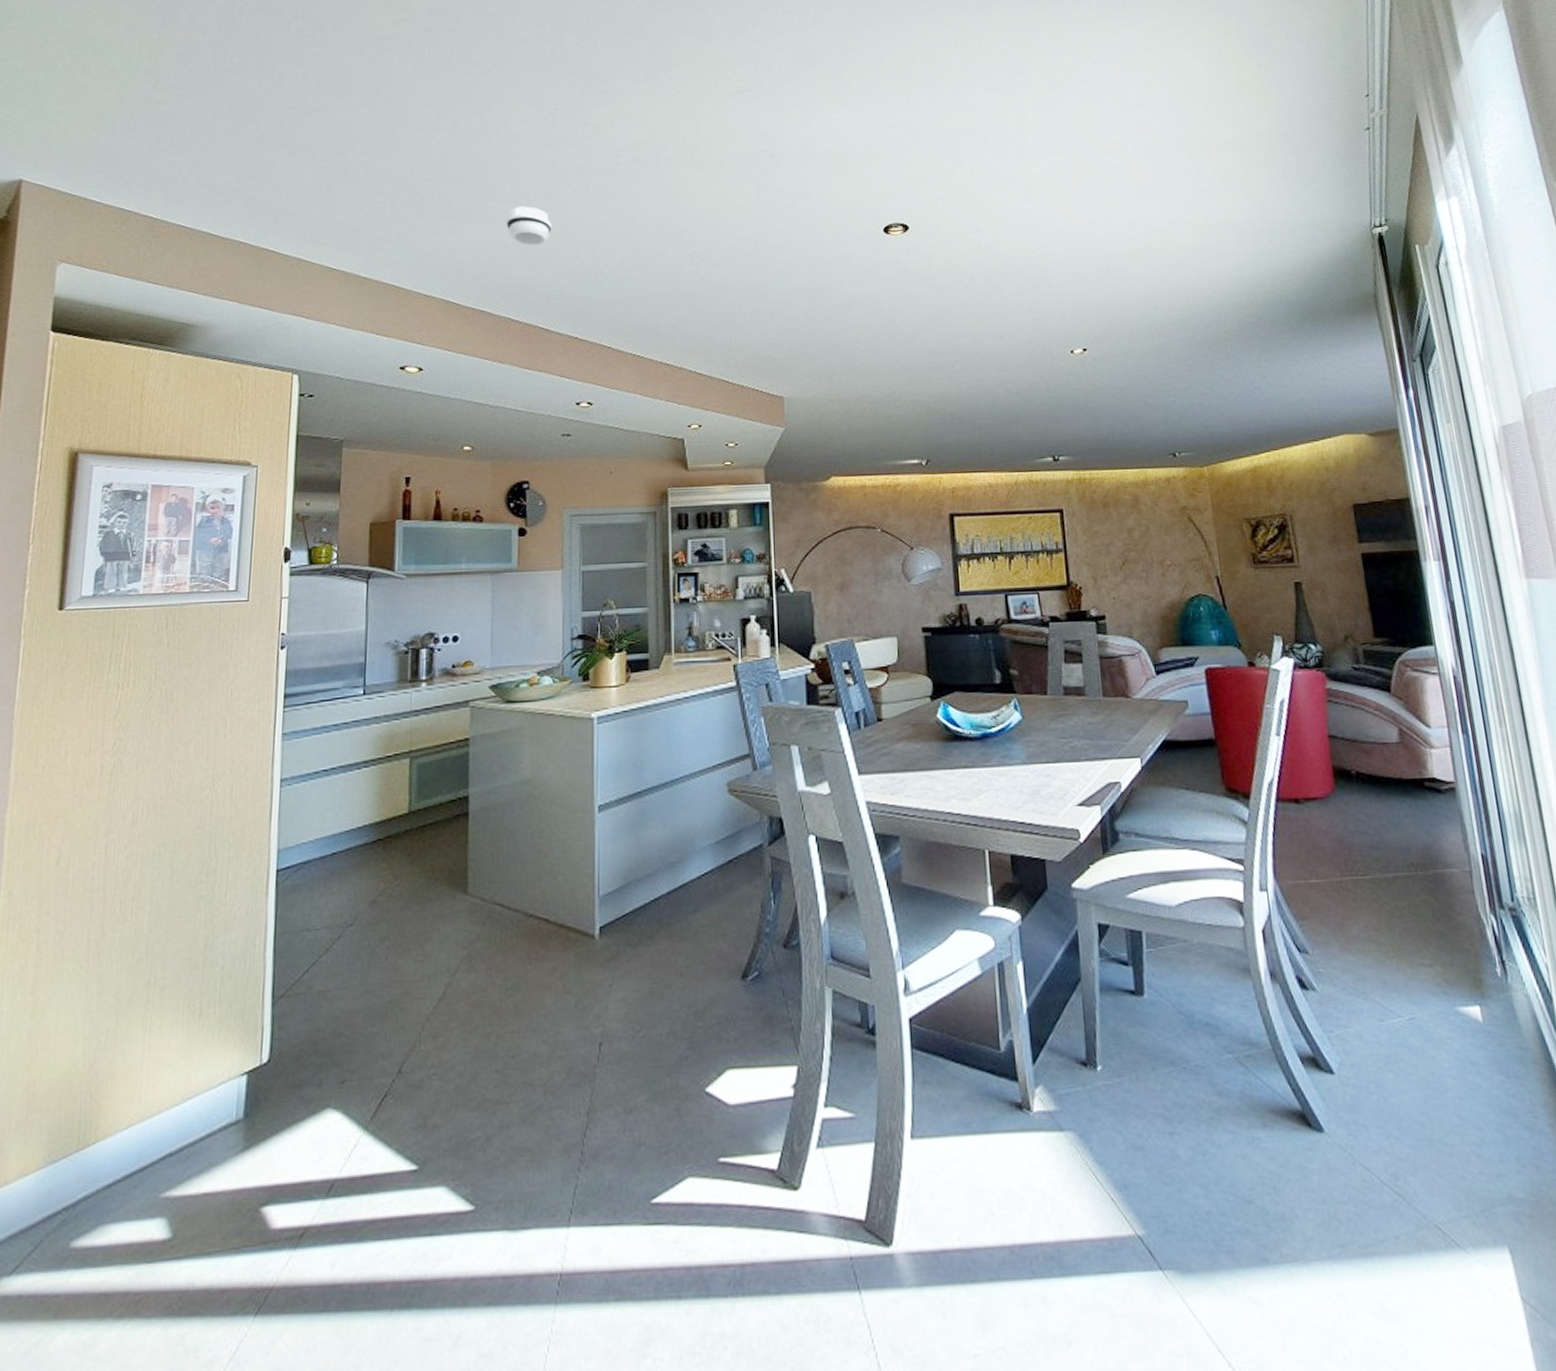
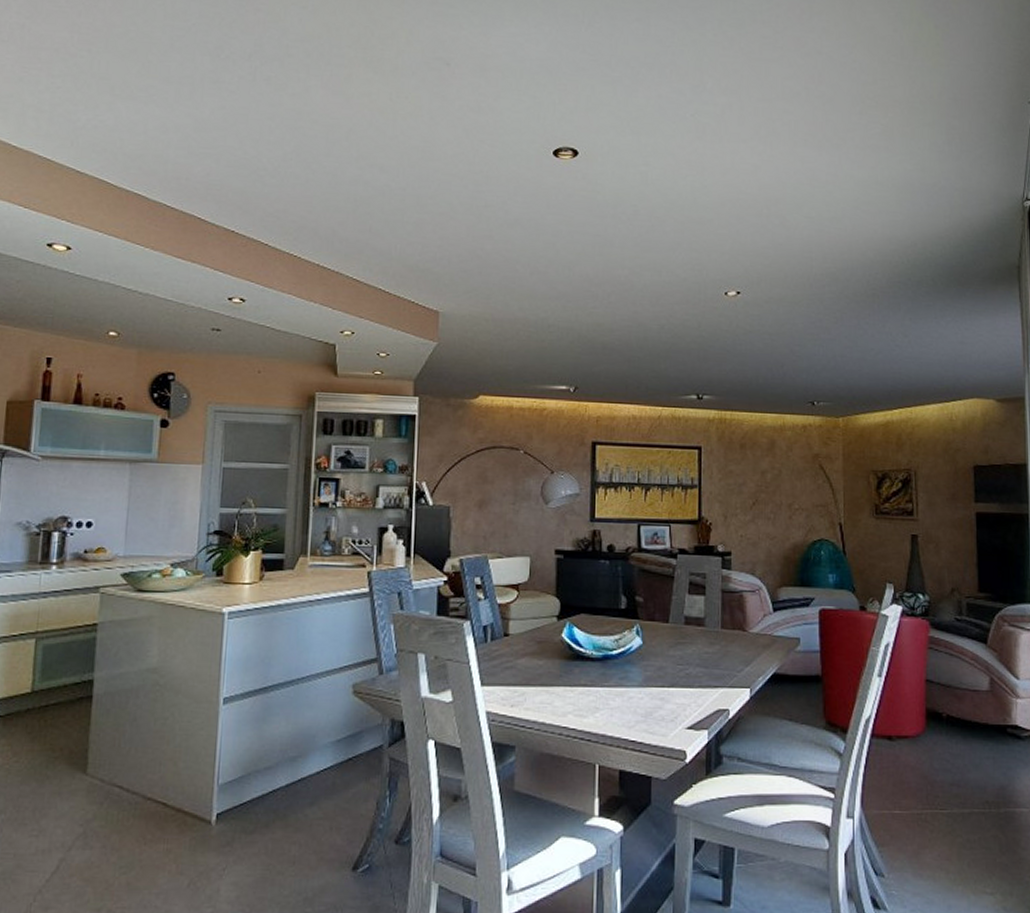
smoke detector: present [506,206,552,245] -> none [167,89,216,131]

